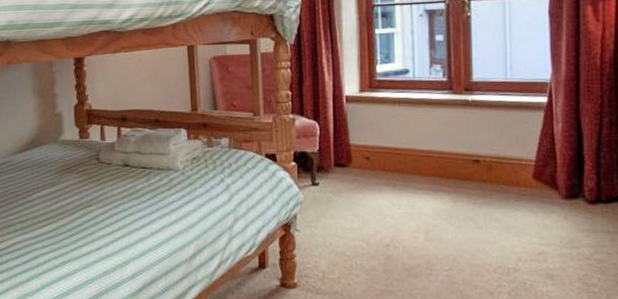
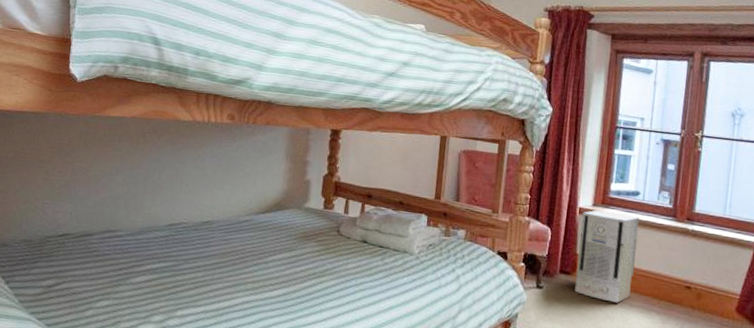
air purifier: none [350,94,414,189] -> present [574,210,640,303]

